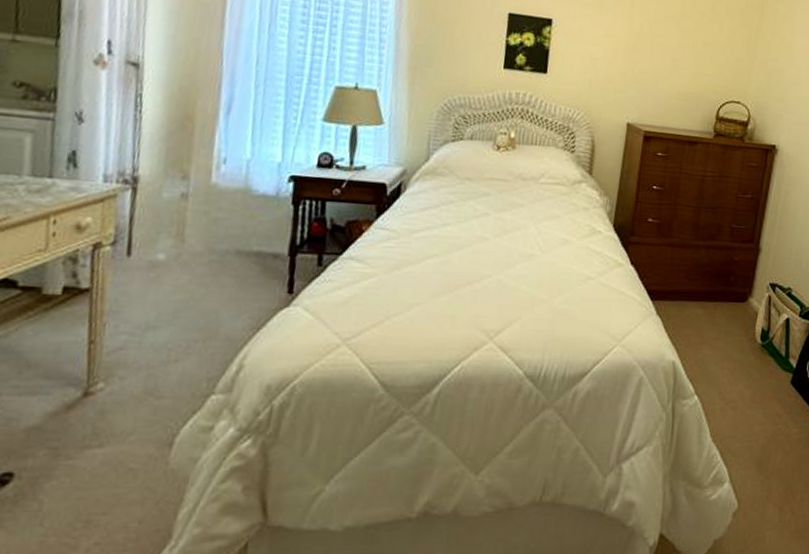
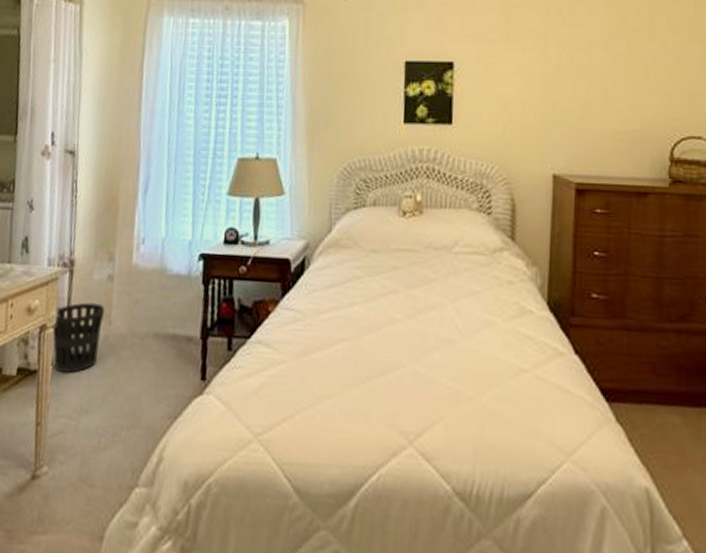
wastebasket: none [109,220,177,290] -> present [52,302,105,373]

